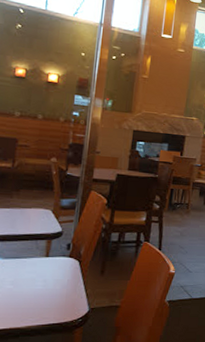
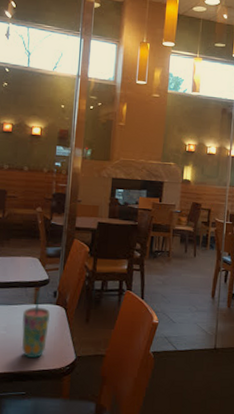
cup: none [29,244,63,311] -> present [21,291,50,358]

